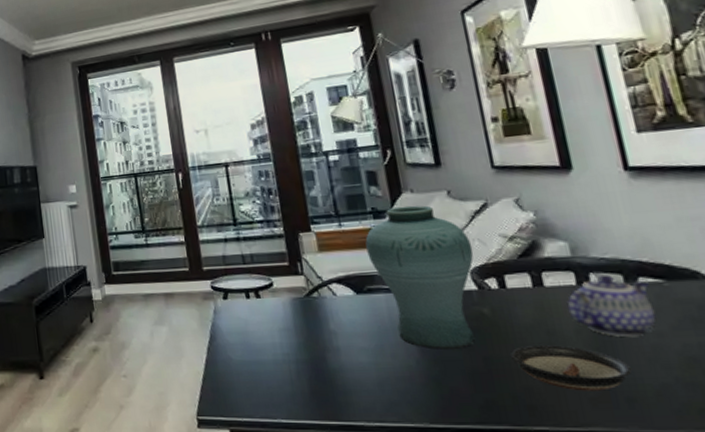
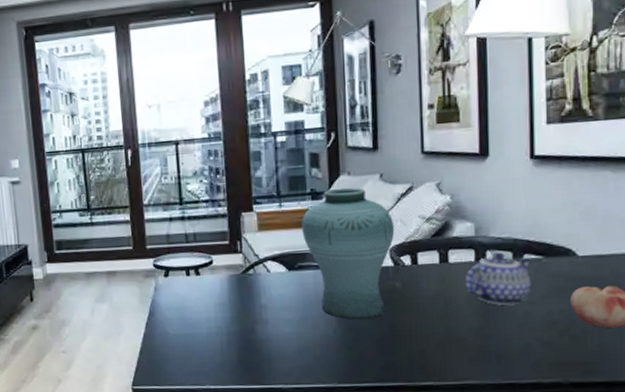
saucer: present [511,345,633,391] -> none [413,313,506,352]

